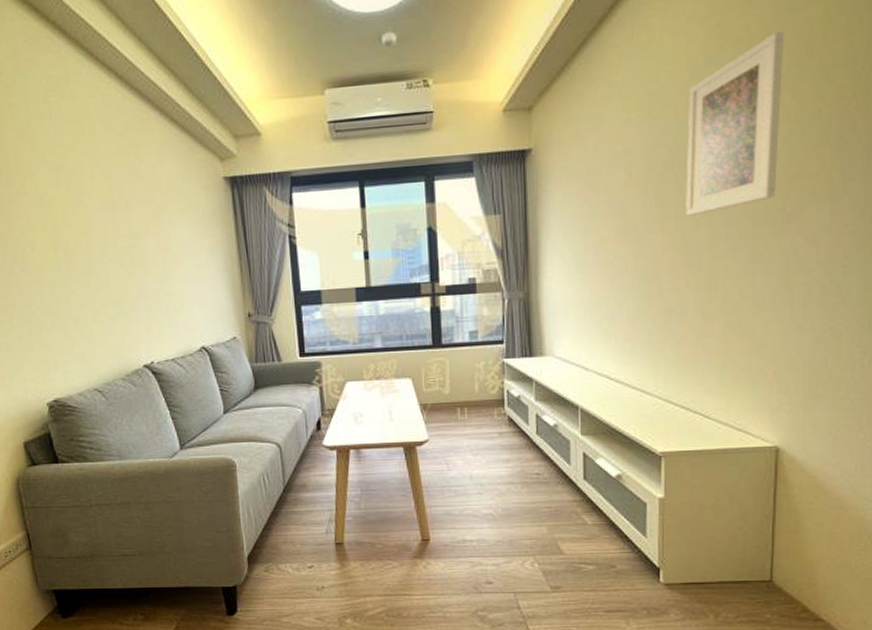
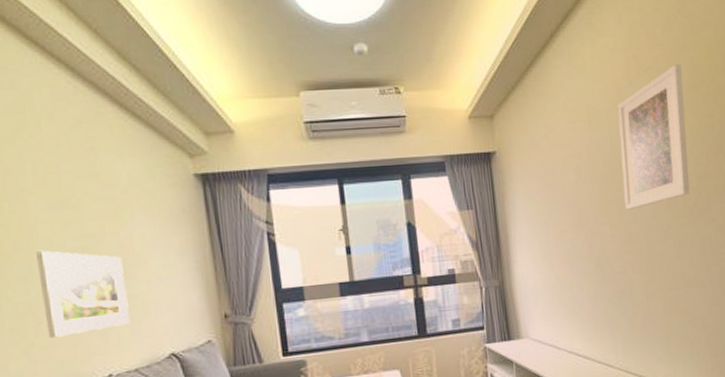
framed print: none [94,248,168,326] -> present [36,250,130,338]

